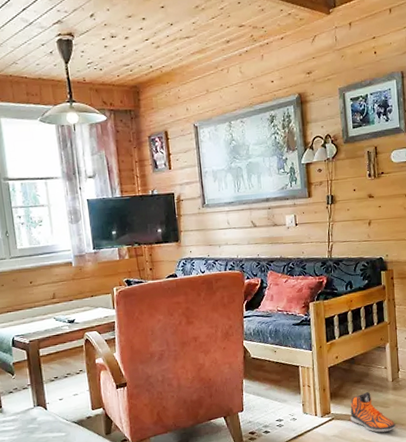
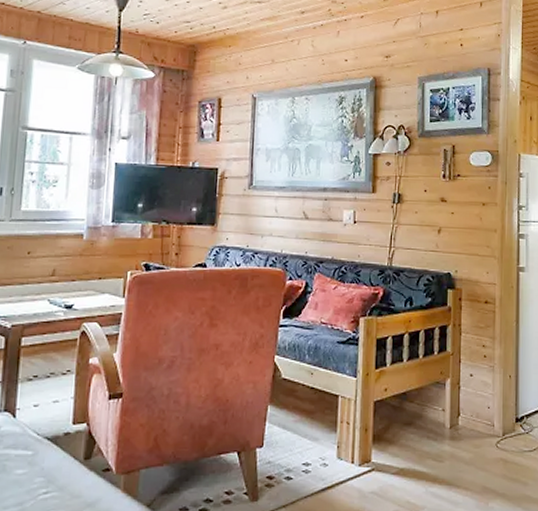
sneaker: present [350,392,396,433] -> none [395,439,450,494]

